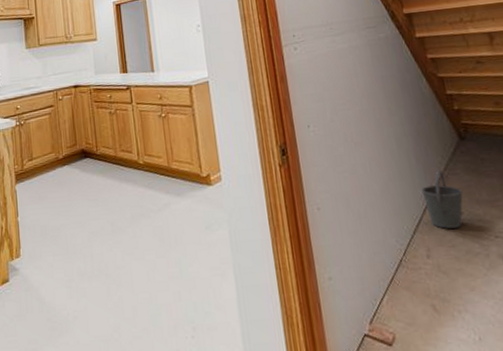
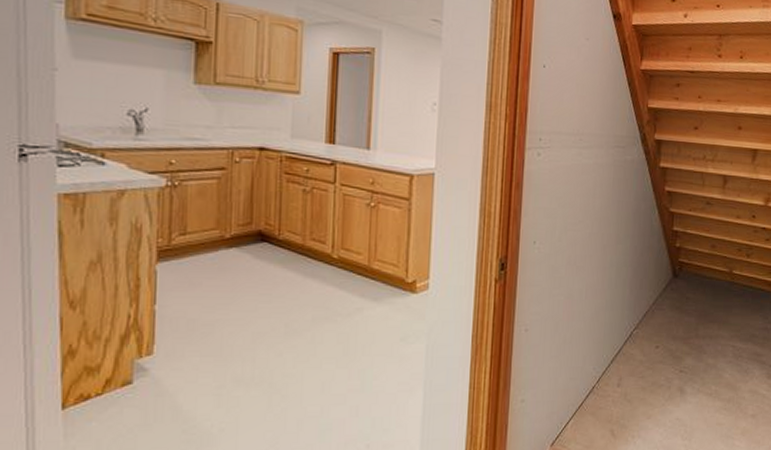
bucket: present [421,169,463,229] -> none [627,303,664,360]

